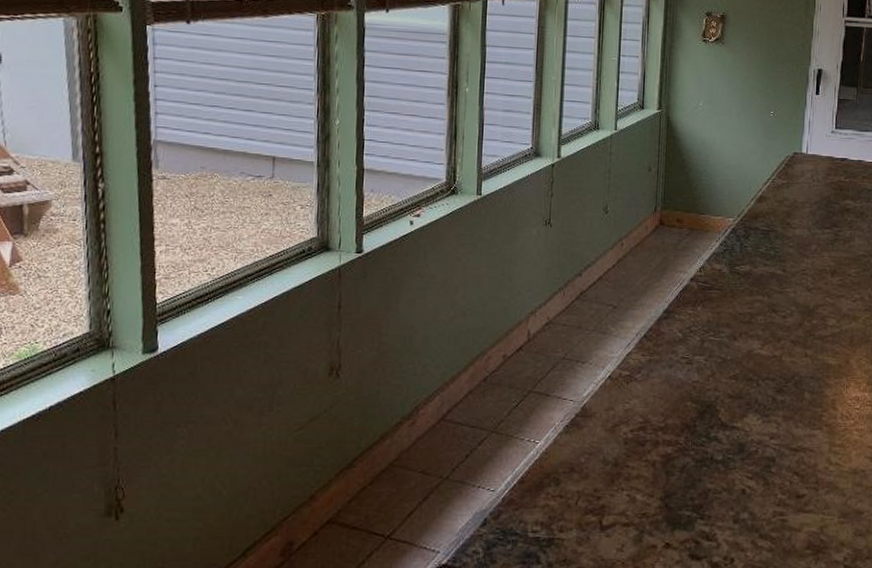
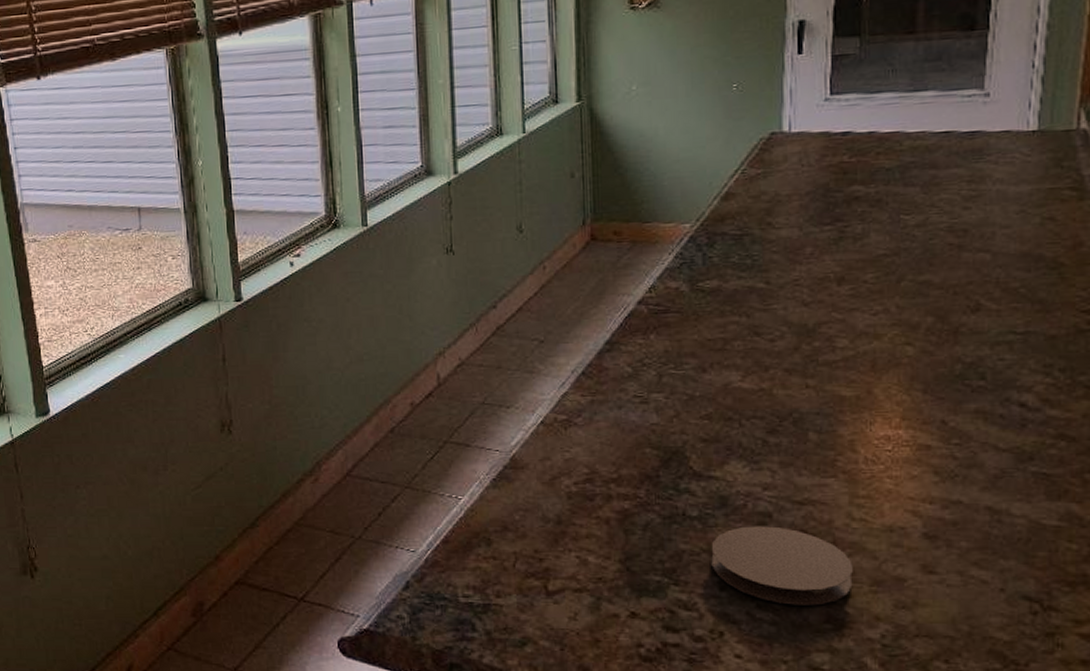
coaster: none [729,469,828,535] -> present [711,526,853,606]

